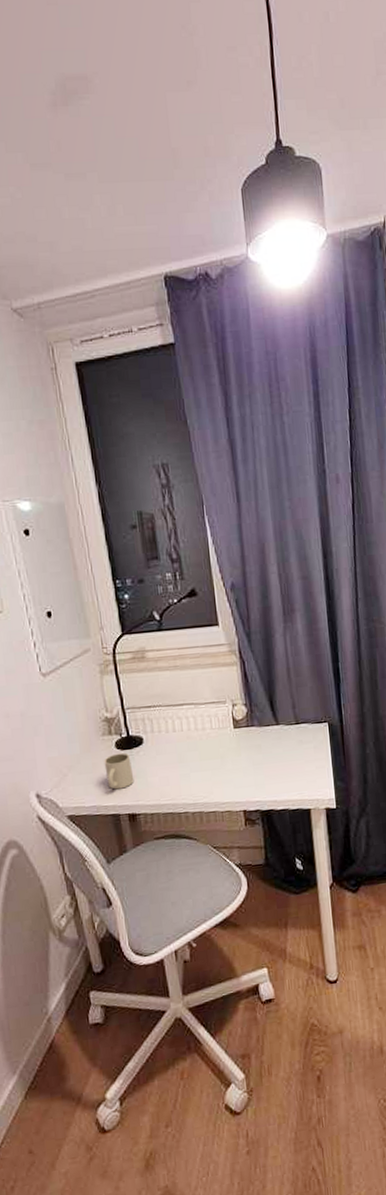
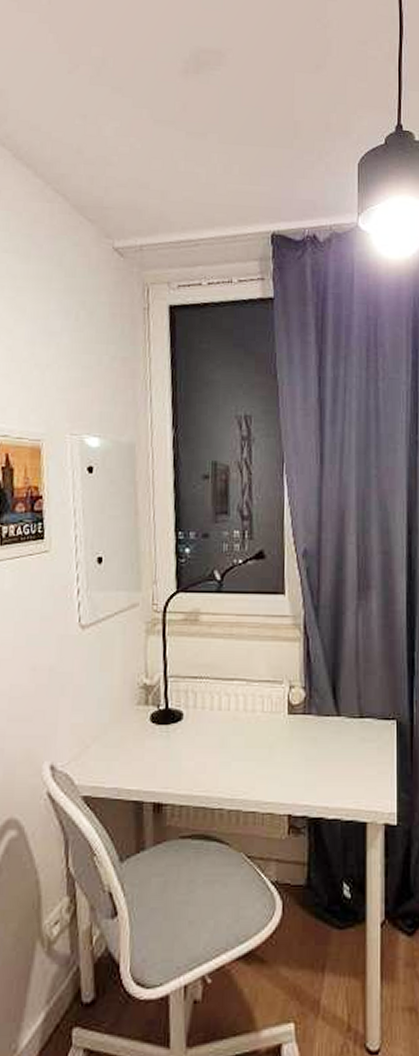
mug: present [104,752,134,790] -> none [134,728,167,771]

